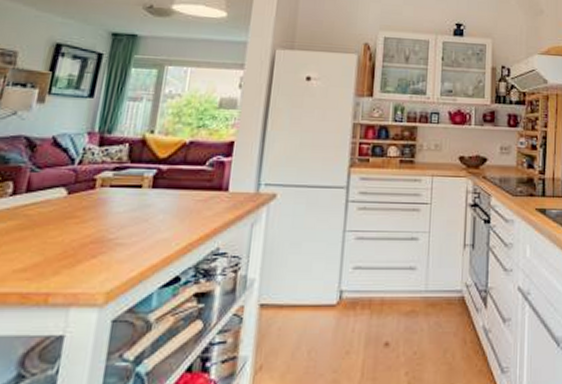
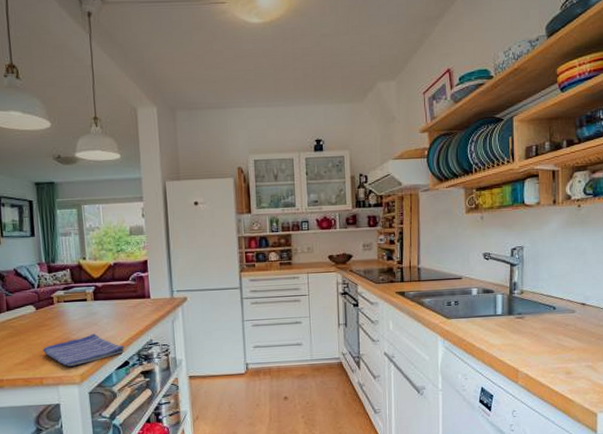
dish towel: none [61,234,179,279] -> present [43,333,125,367]

